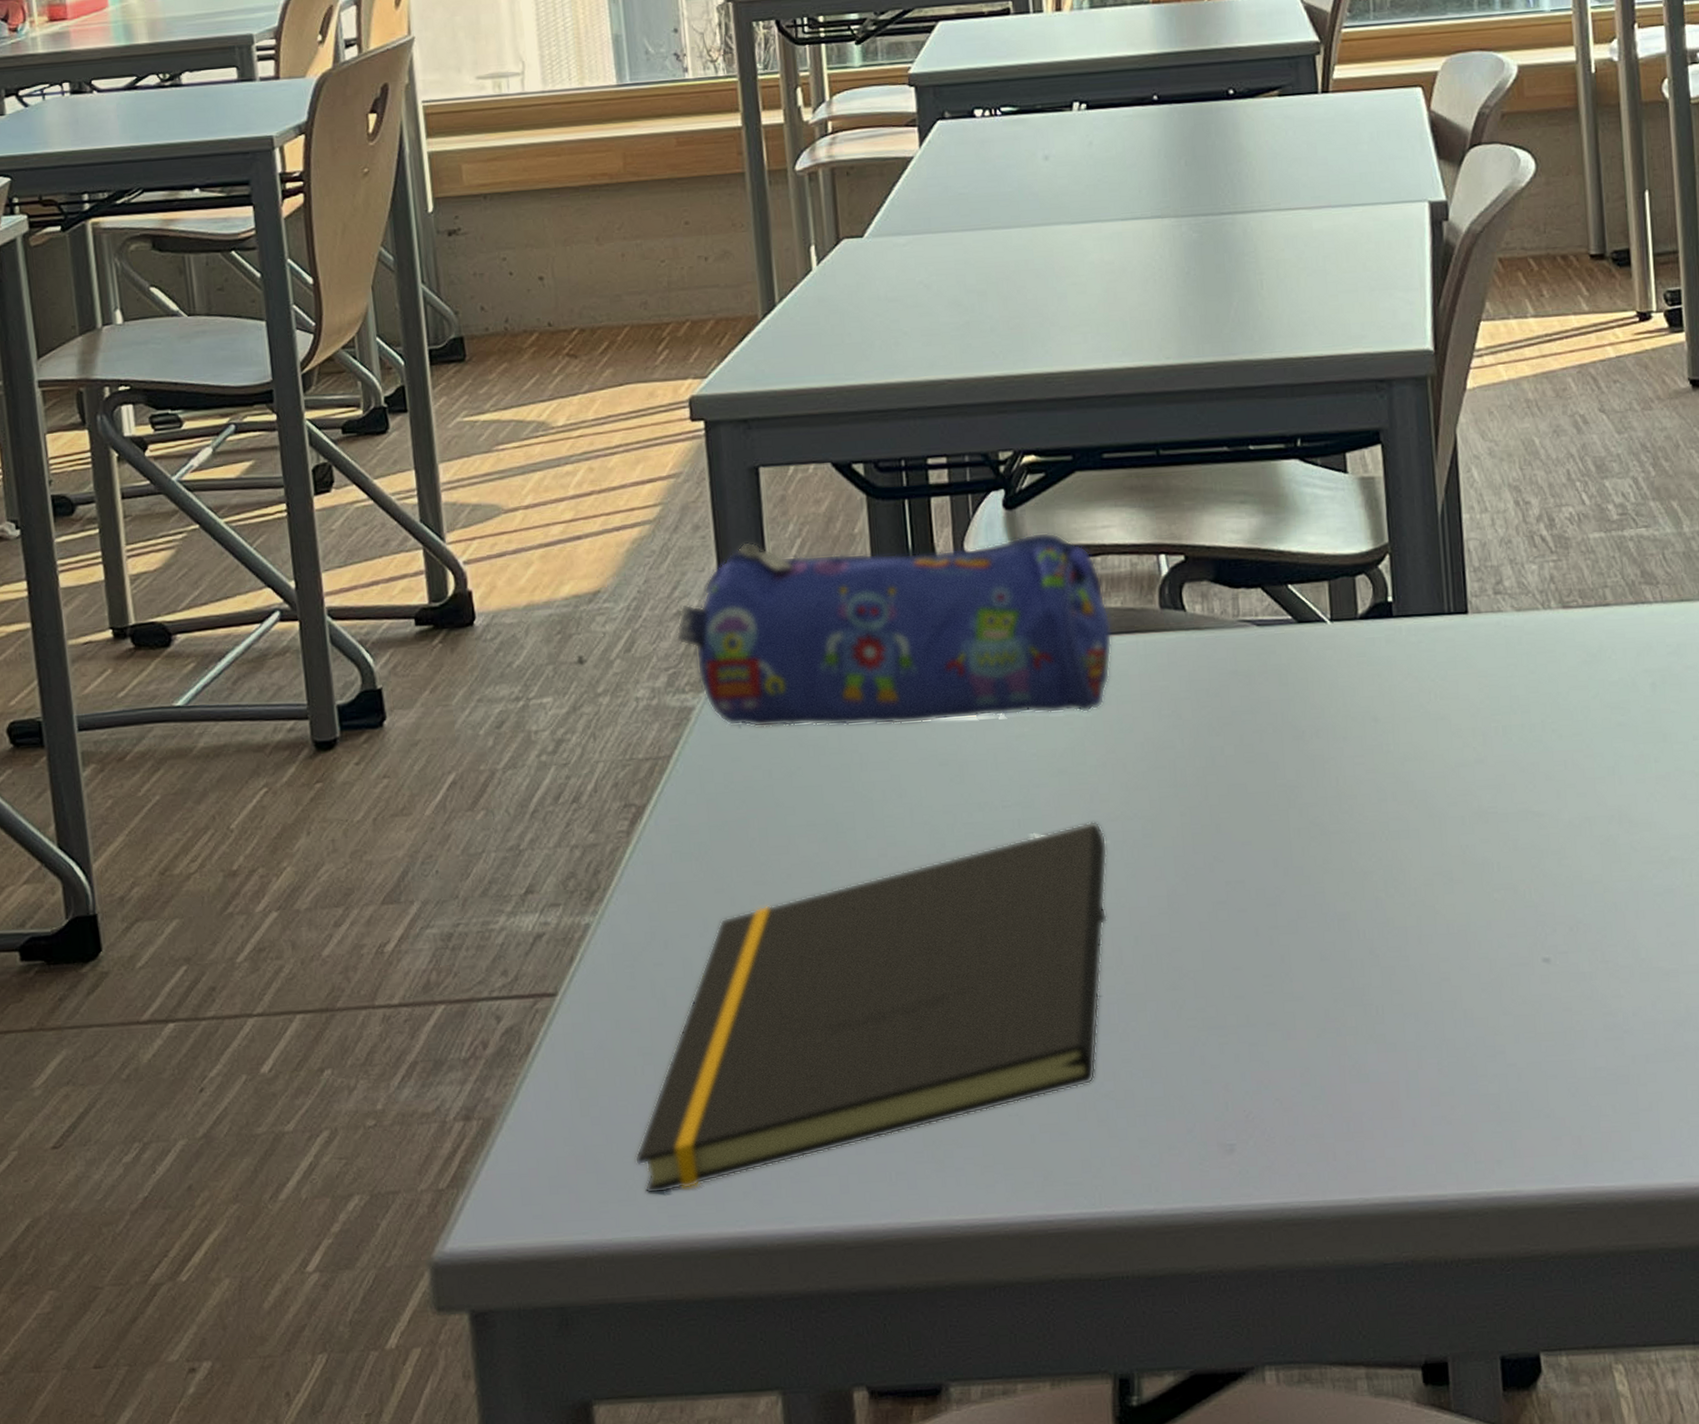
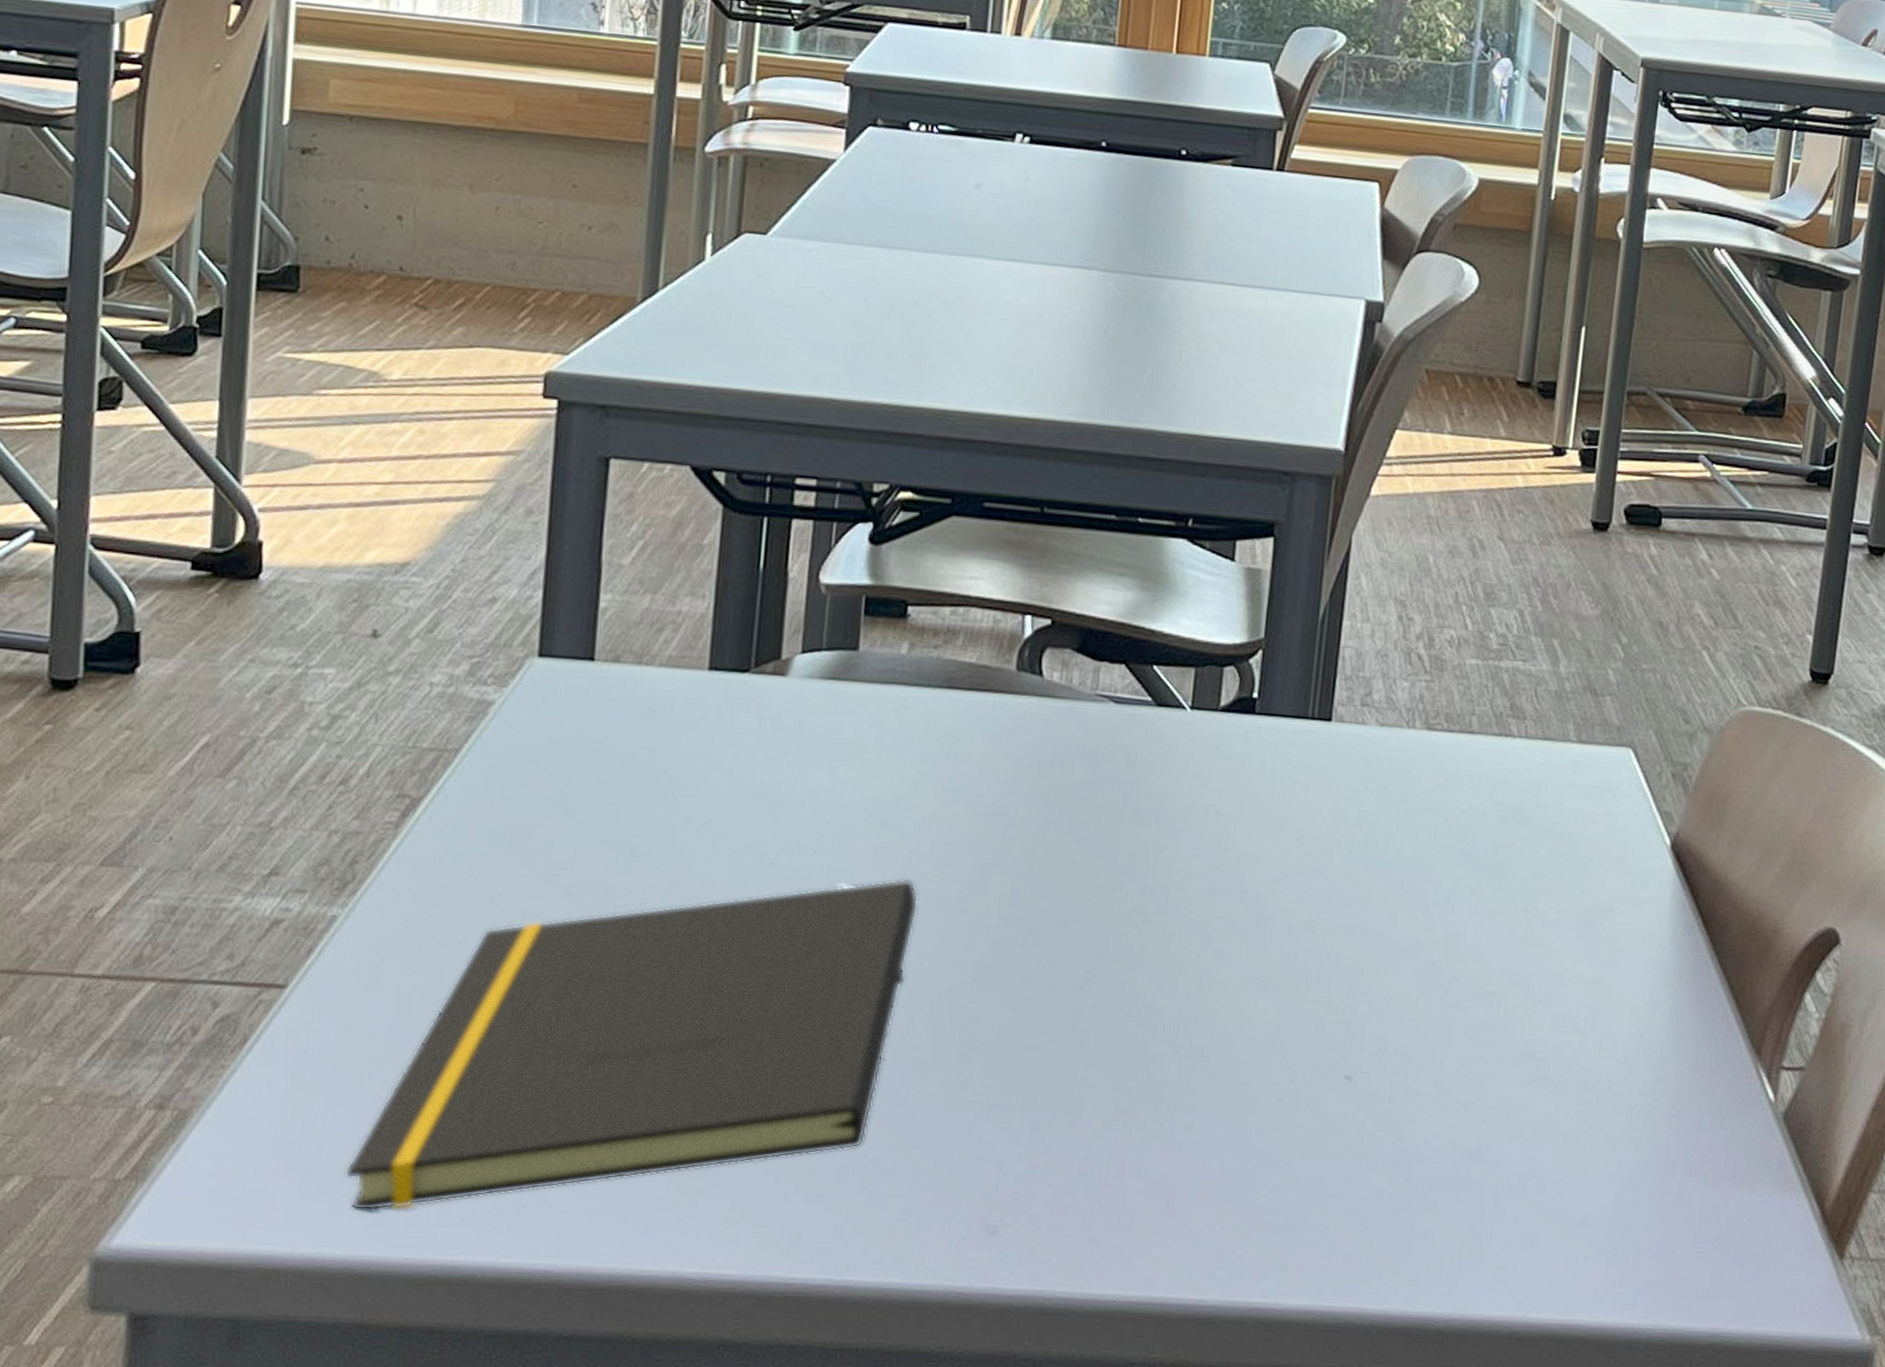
pencil case: present [676,532,1113,728] -> none [486,535,963,767]

